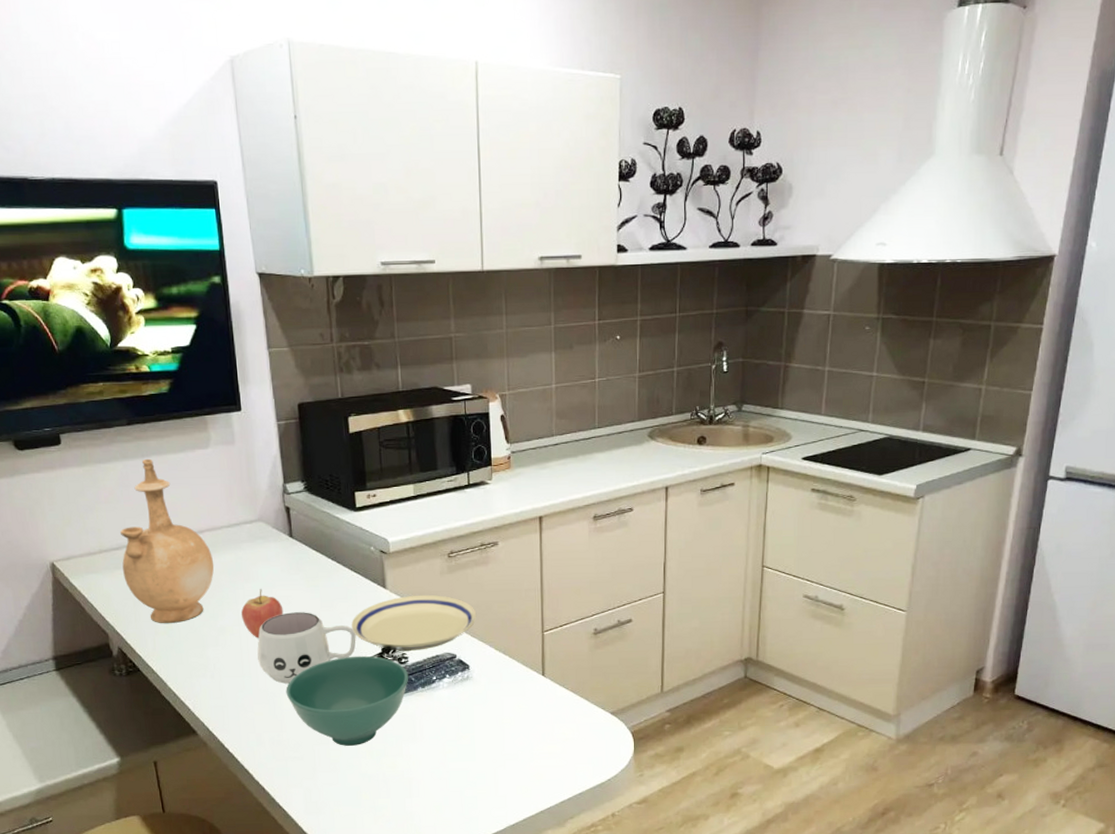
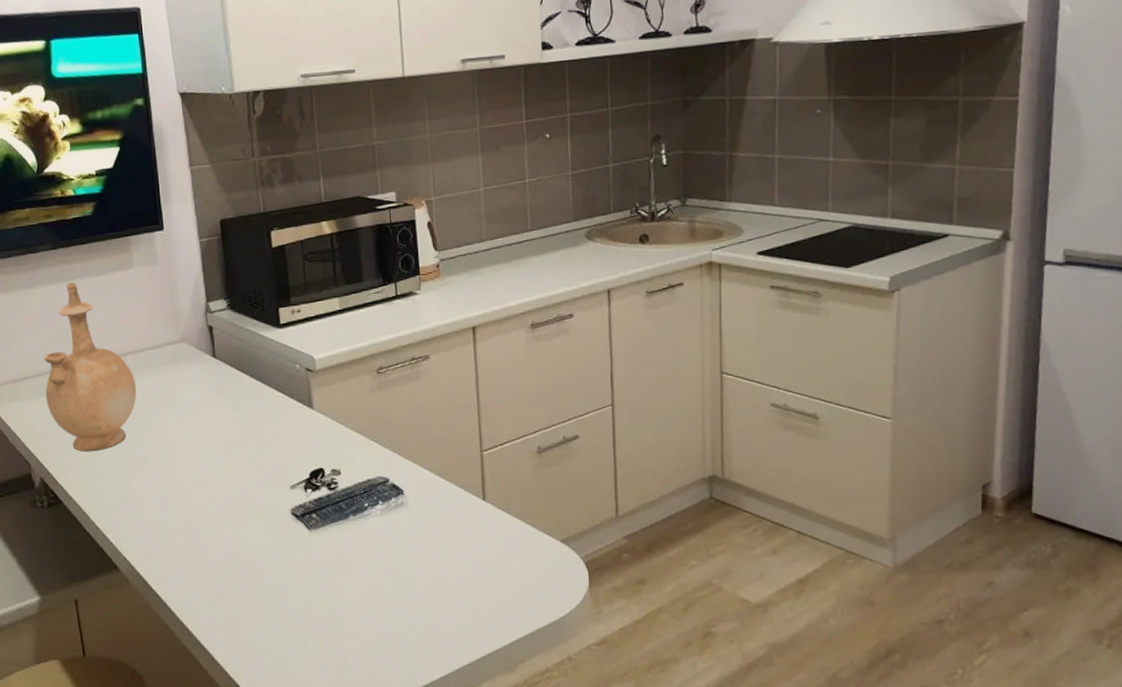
fruit: present [241,588,284,638] -> none [164,412,207,465]
mug: present [257,612,356,684] -> none [180,436,283,514]
bowl: present [286,655,409,746] -> none [210,481,340,581]
plate: present [351,594,477,651] -> none [277,414,410,476]

